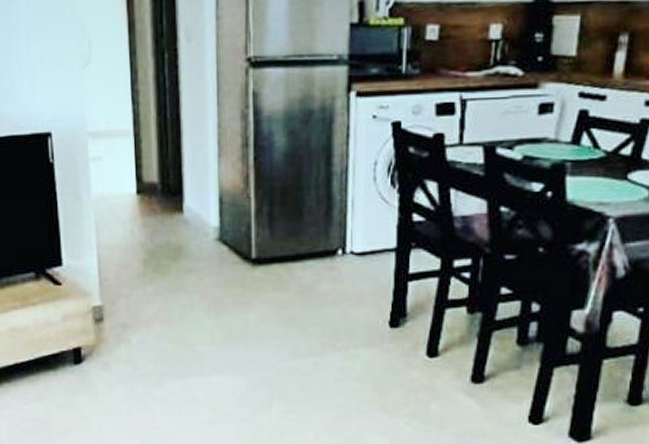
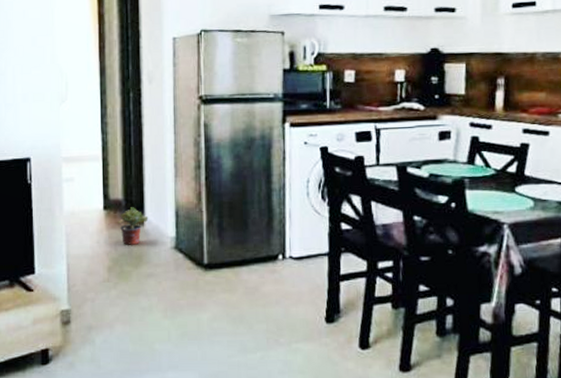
potted plant: none [153,192,188,235] -> present [118,207,149,245]

